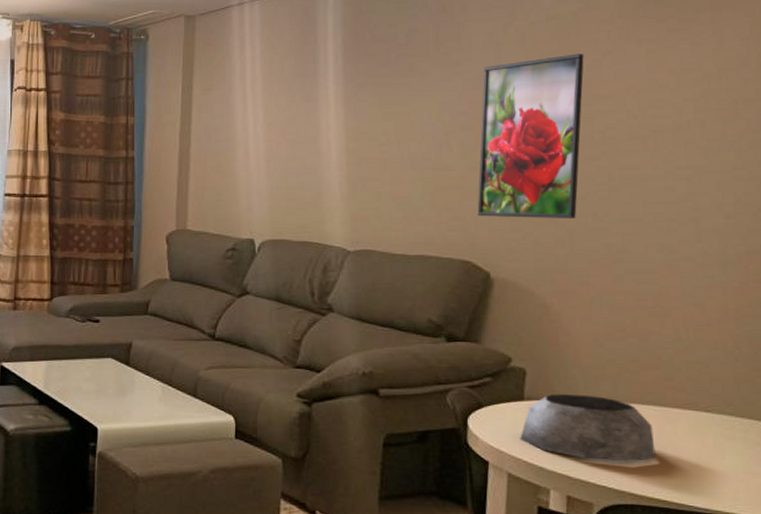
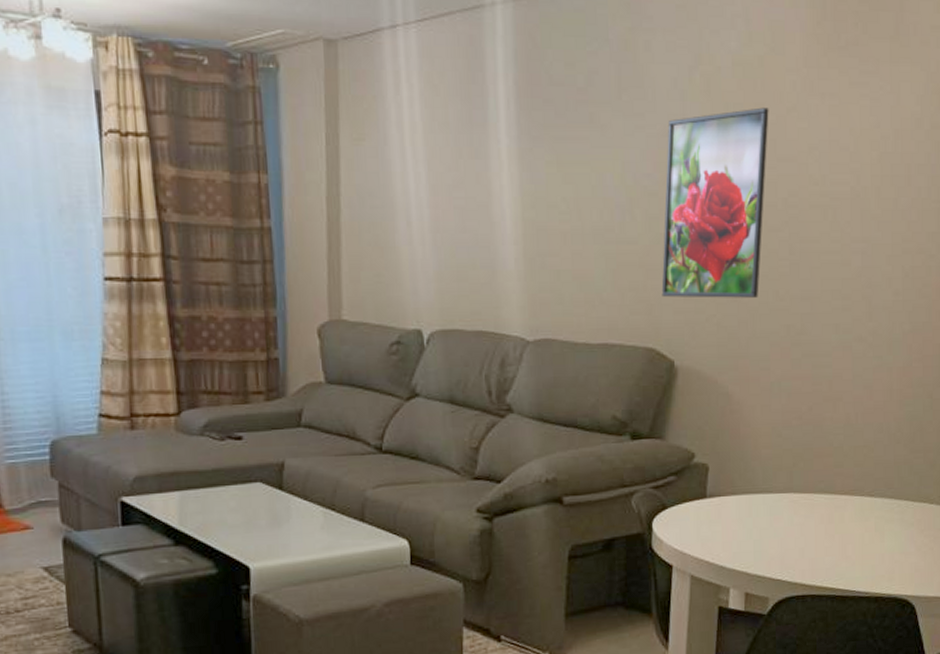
plant pot: present [520,394,656,462] -> none [702,487,825,554]

